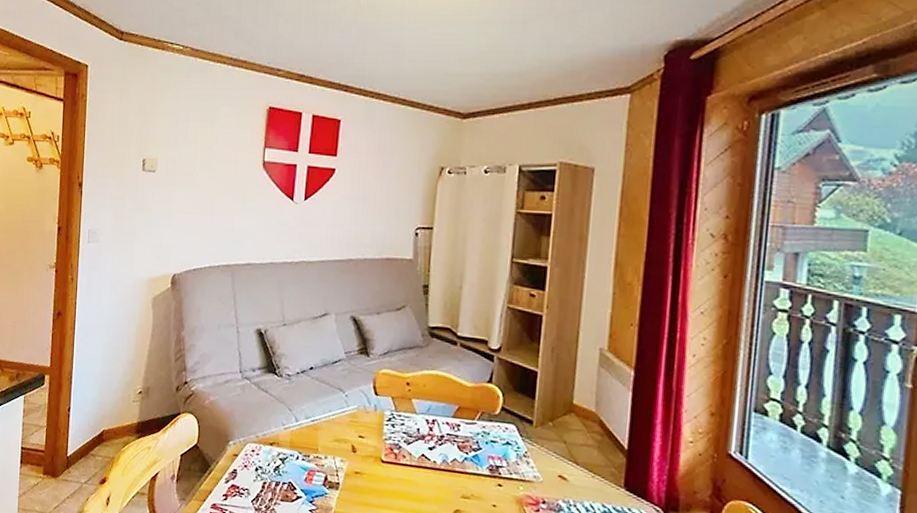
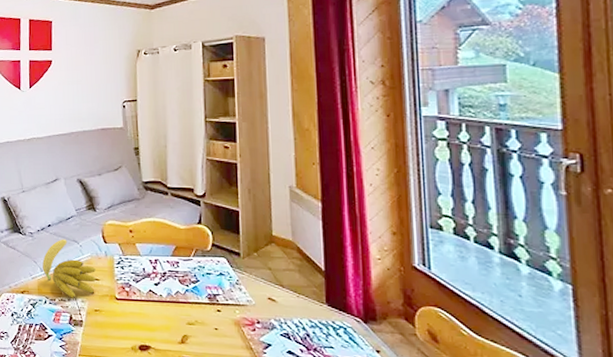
banana: none [298,385,361,457] -> present [42,239,96,298]

